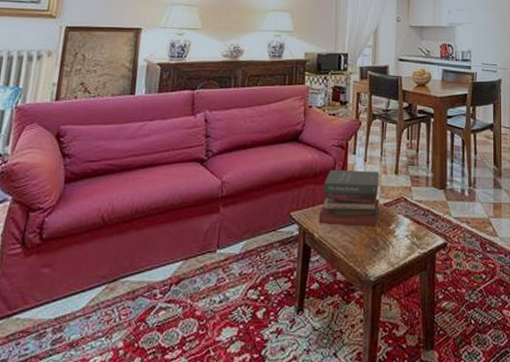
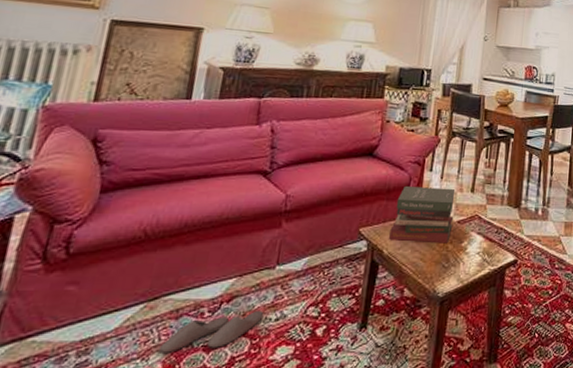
slippers: none [119,293,209,332] -> present [158,311,264,353]

